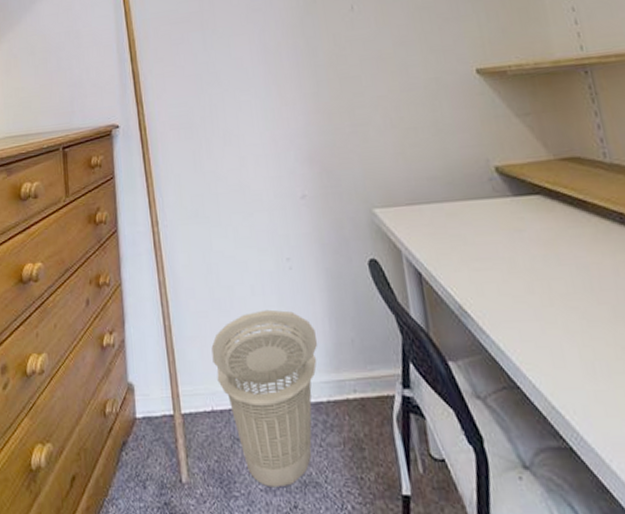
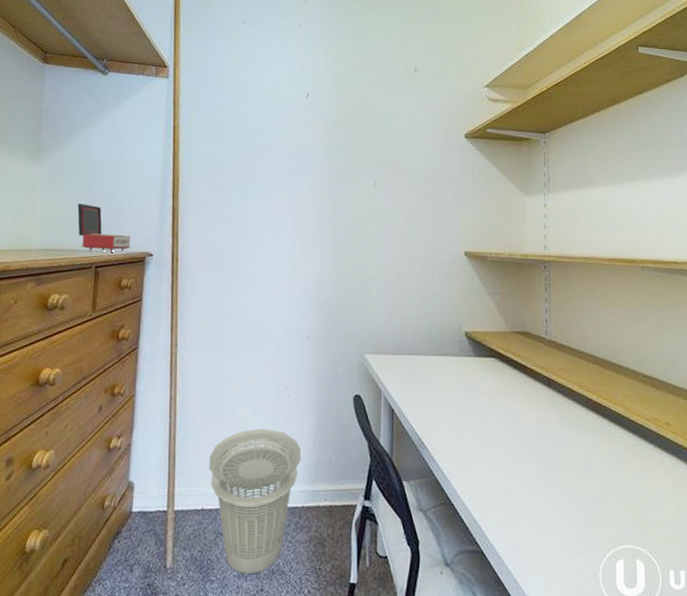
jewelry box: none [37,82,96,133] -> present [77,204,132,253]

